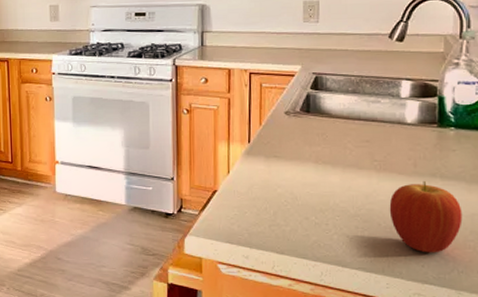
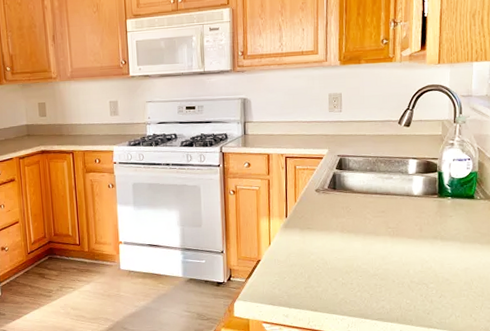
fruit: present [389,180,463,253] -> none [401,242,458,303]

